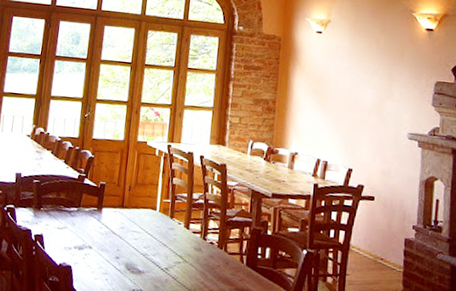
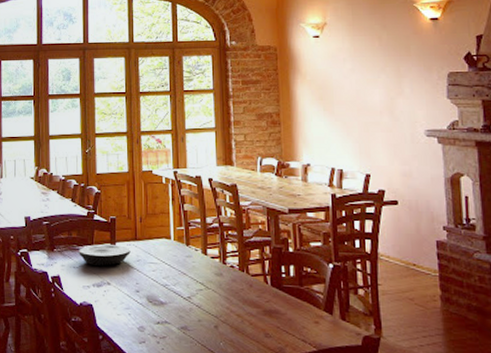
plate: none [65,208,116,230] -> present [79,244,131,266]

